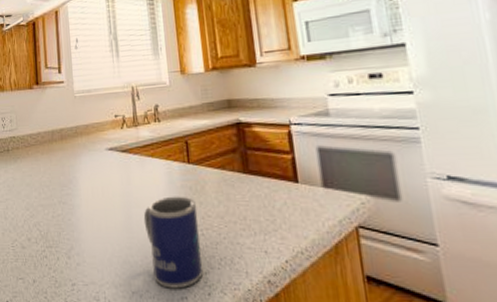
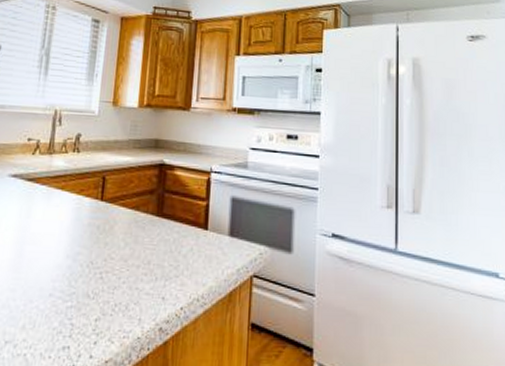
mug: present [143,196,204,289] -> none [35,234,101,337]

